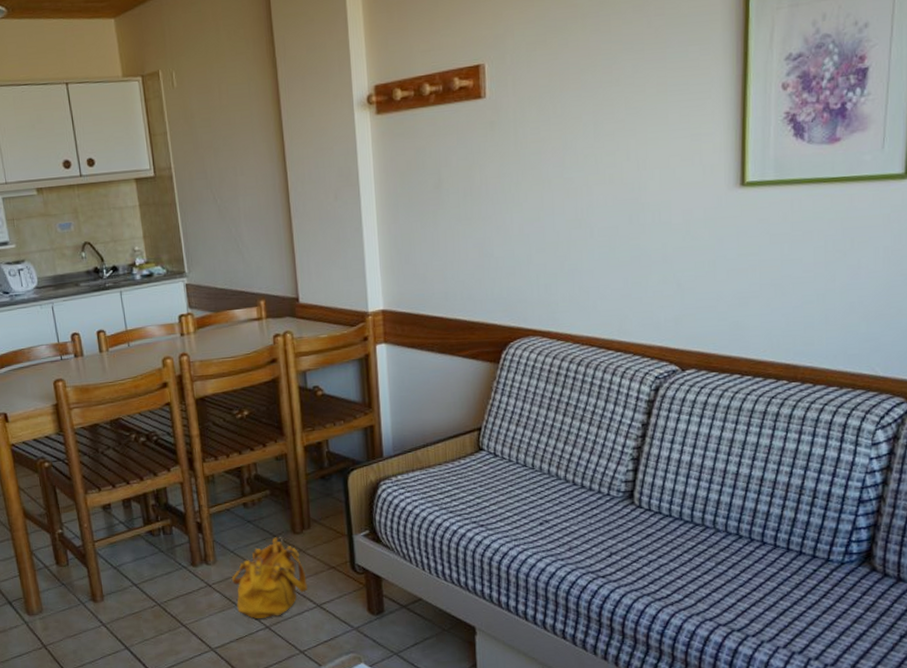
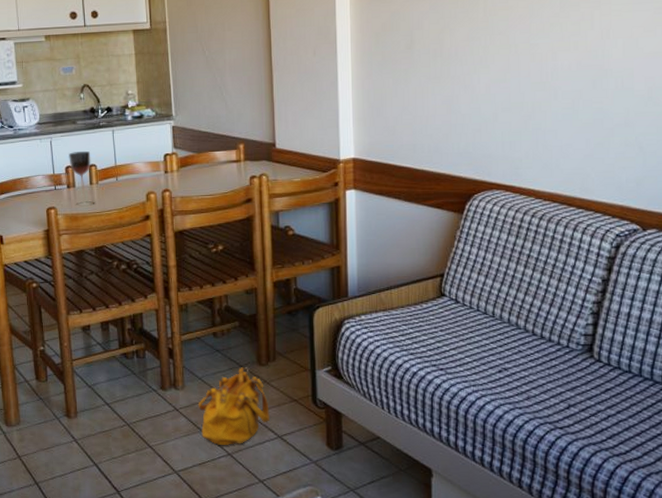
wineglass: none [72,316,106,378] -> present [68,151,94,207]

